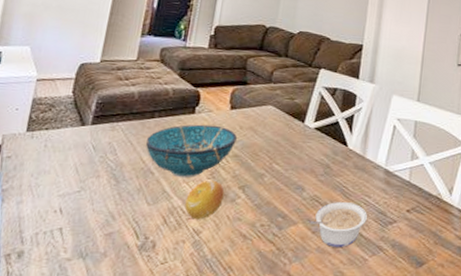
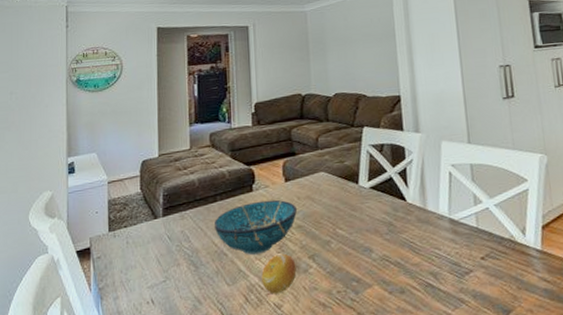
legume: present [308,202,367,247] -> none [383,257,442,305]

